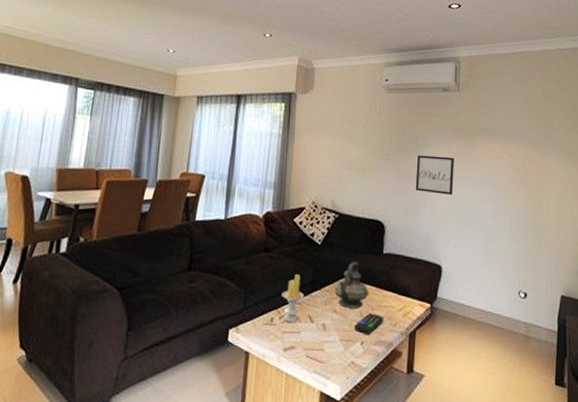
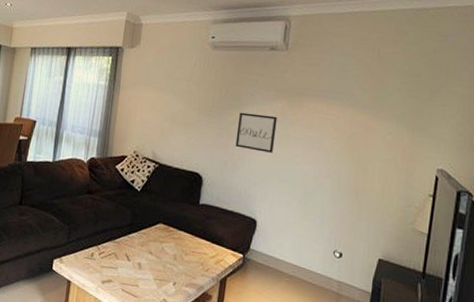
candle: present [282,274,305,323] -> none [102,216,123,259]
teapot: present [334,261,369,309] -> none [150,209,184,252]
remote control: present [355,313,384,336] -> none [168,257,197,278]

